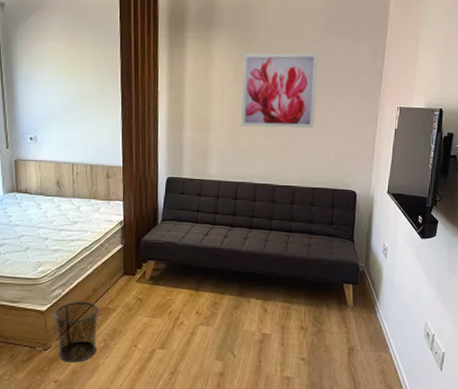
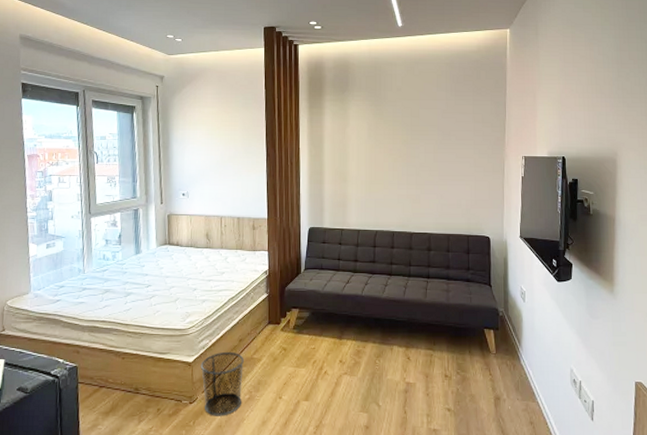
wall art: present [241,53,319,129] -> none [377,110,445,179]

